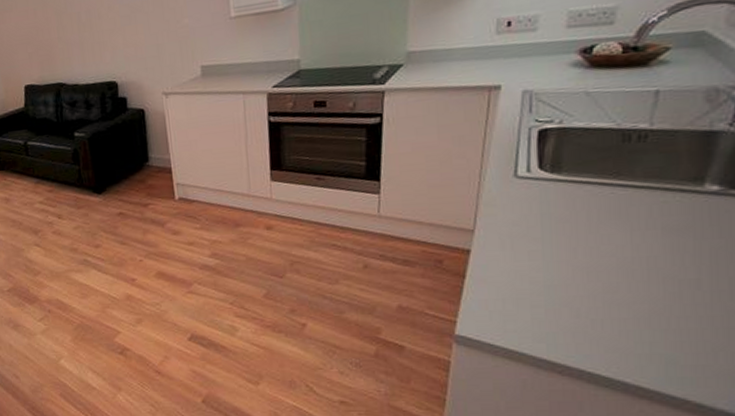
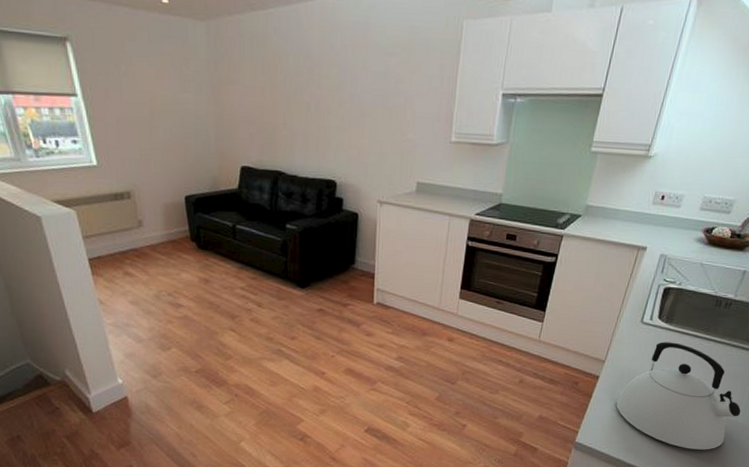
kettle: none [502,195,704,334] -> present [616,342,741,450]

